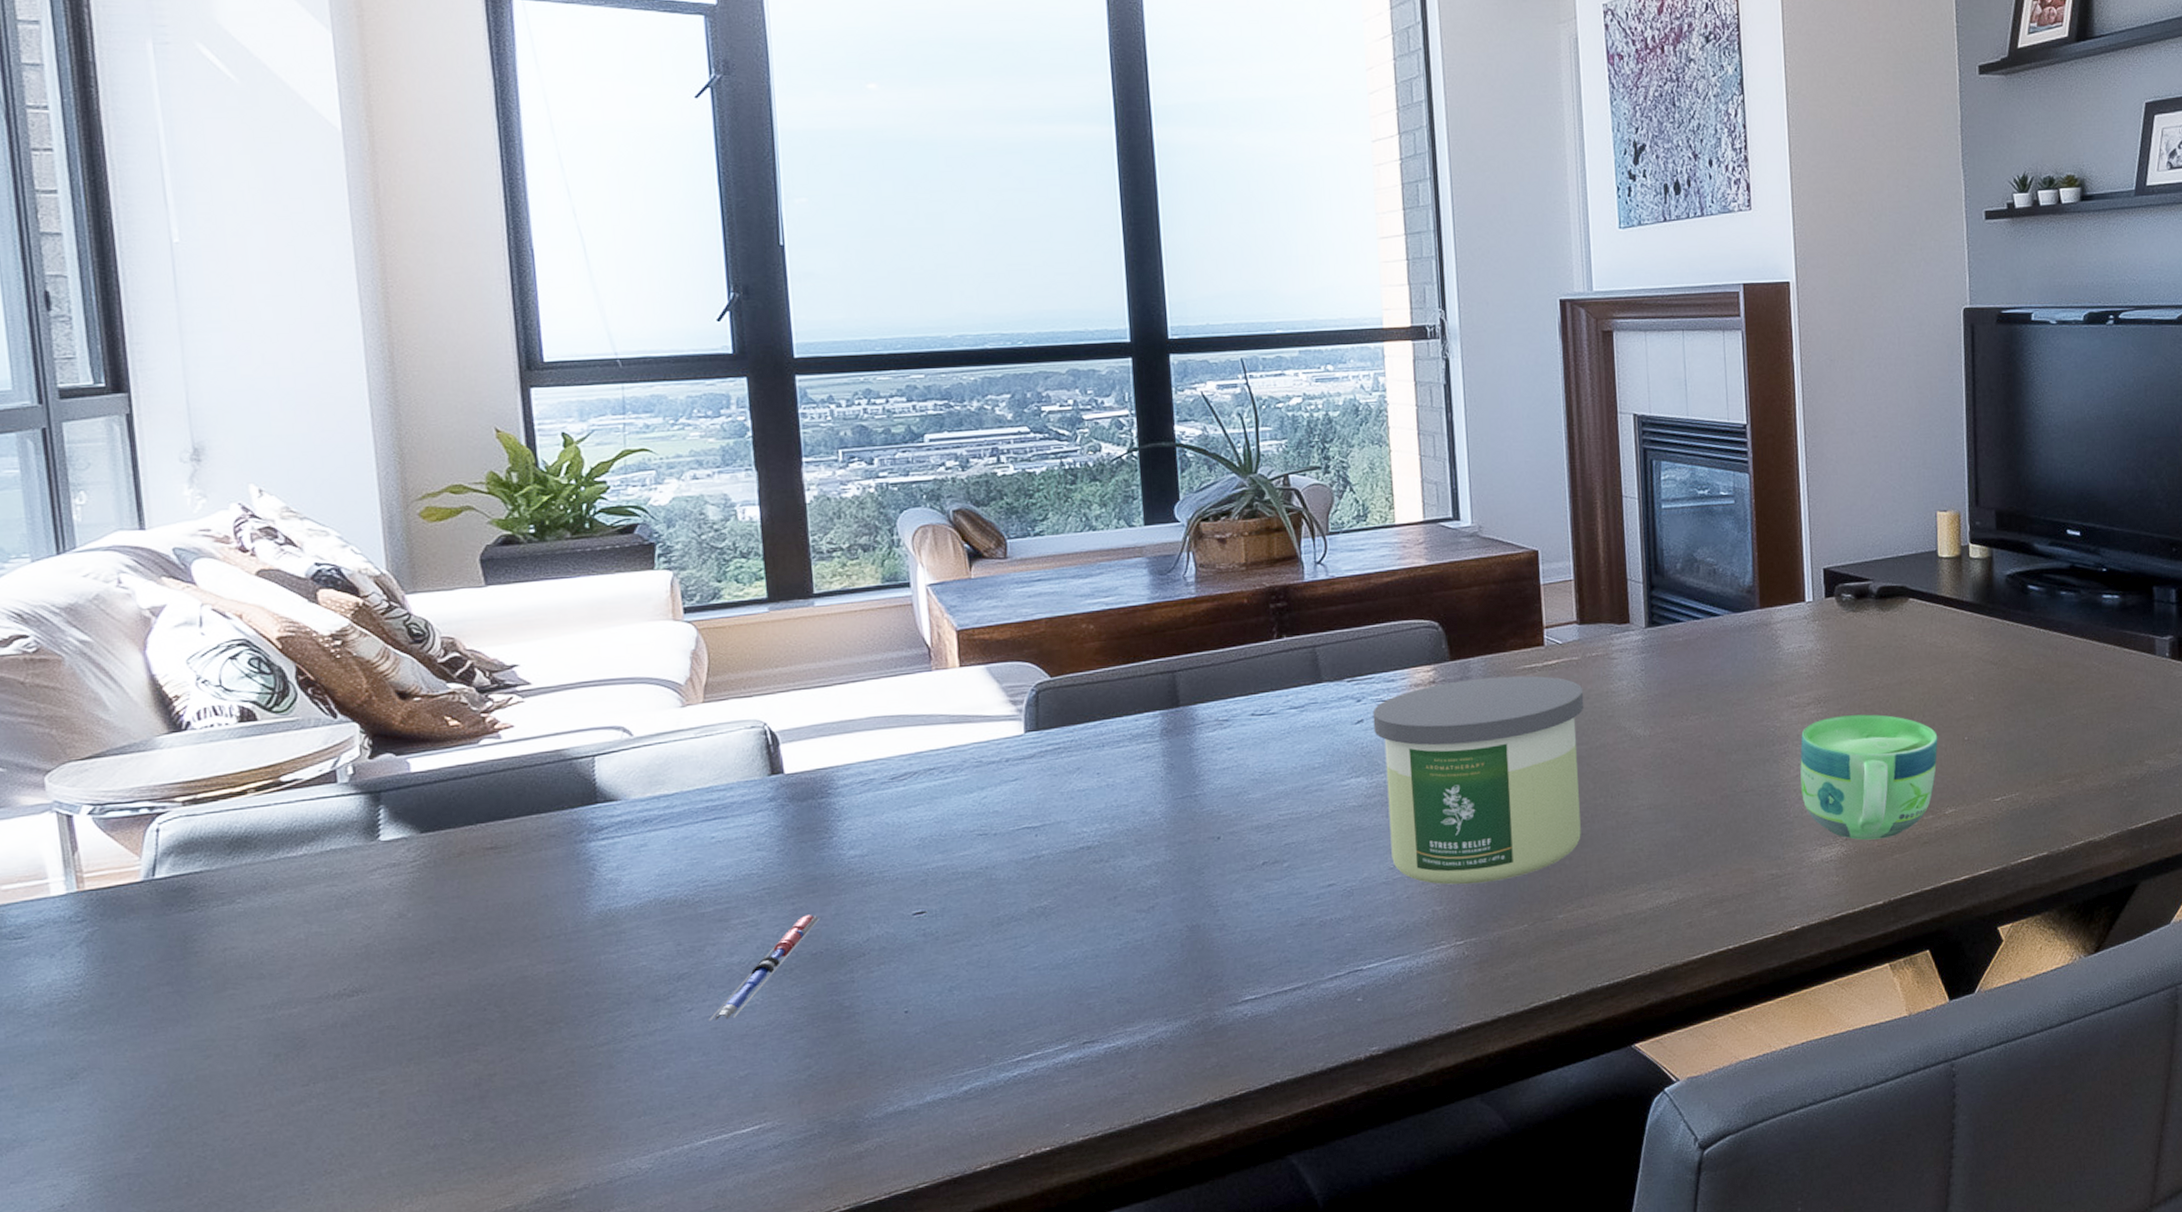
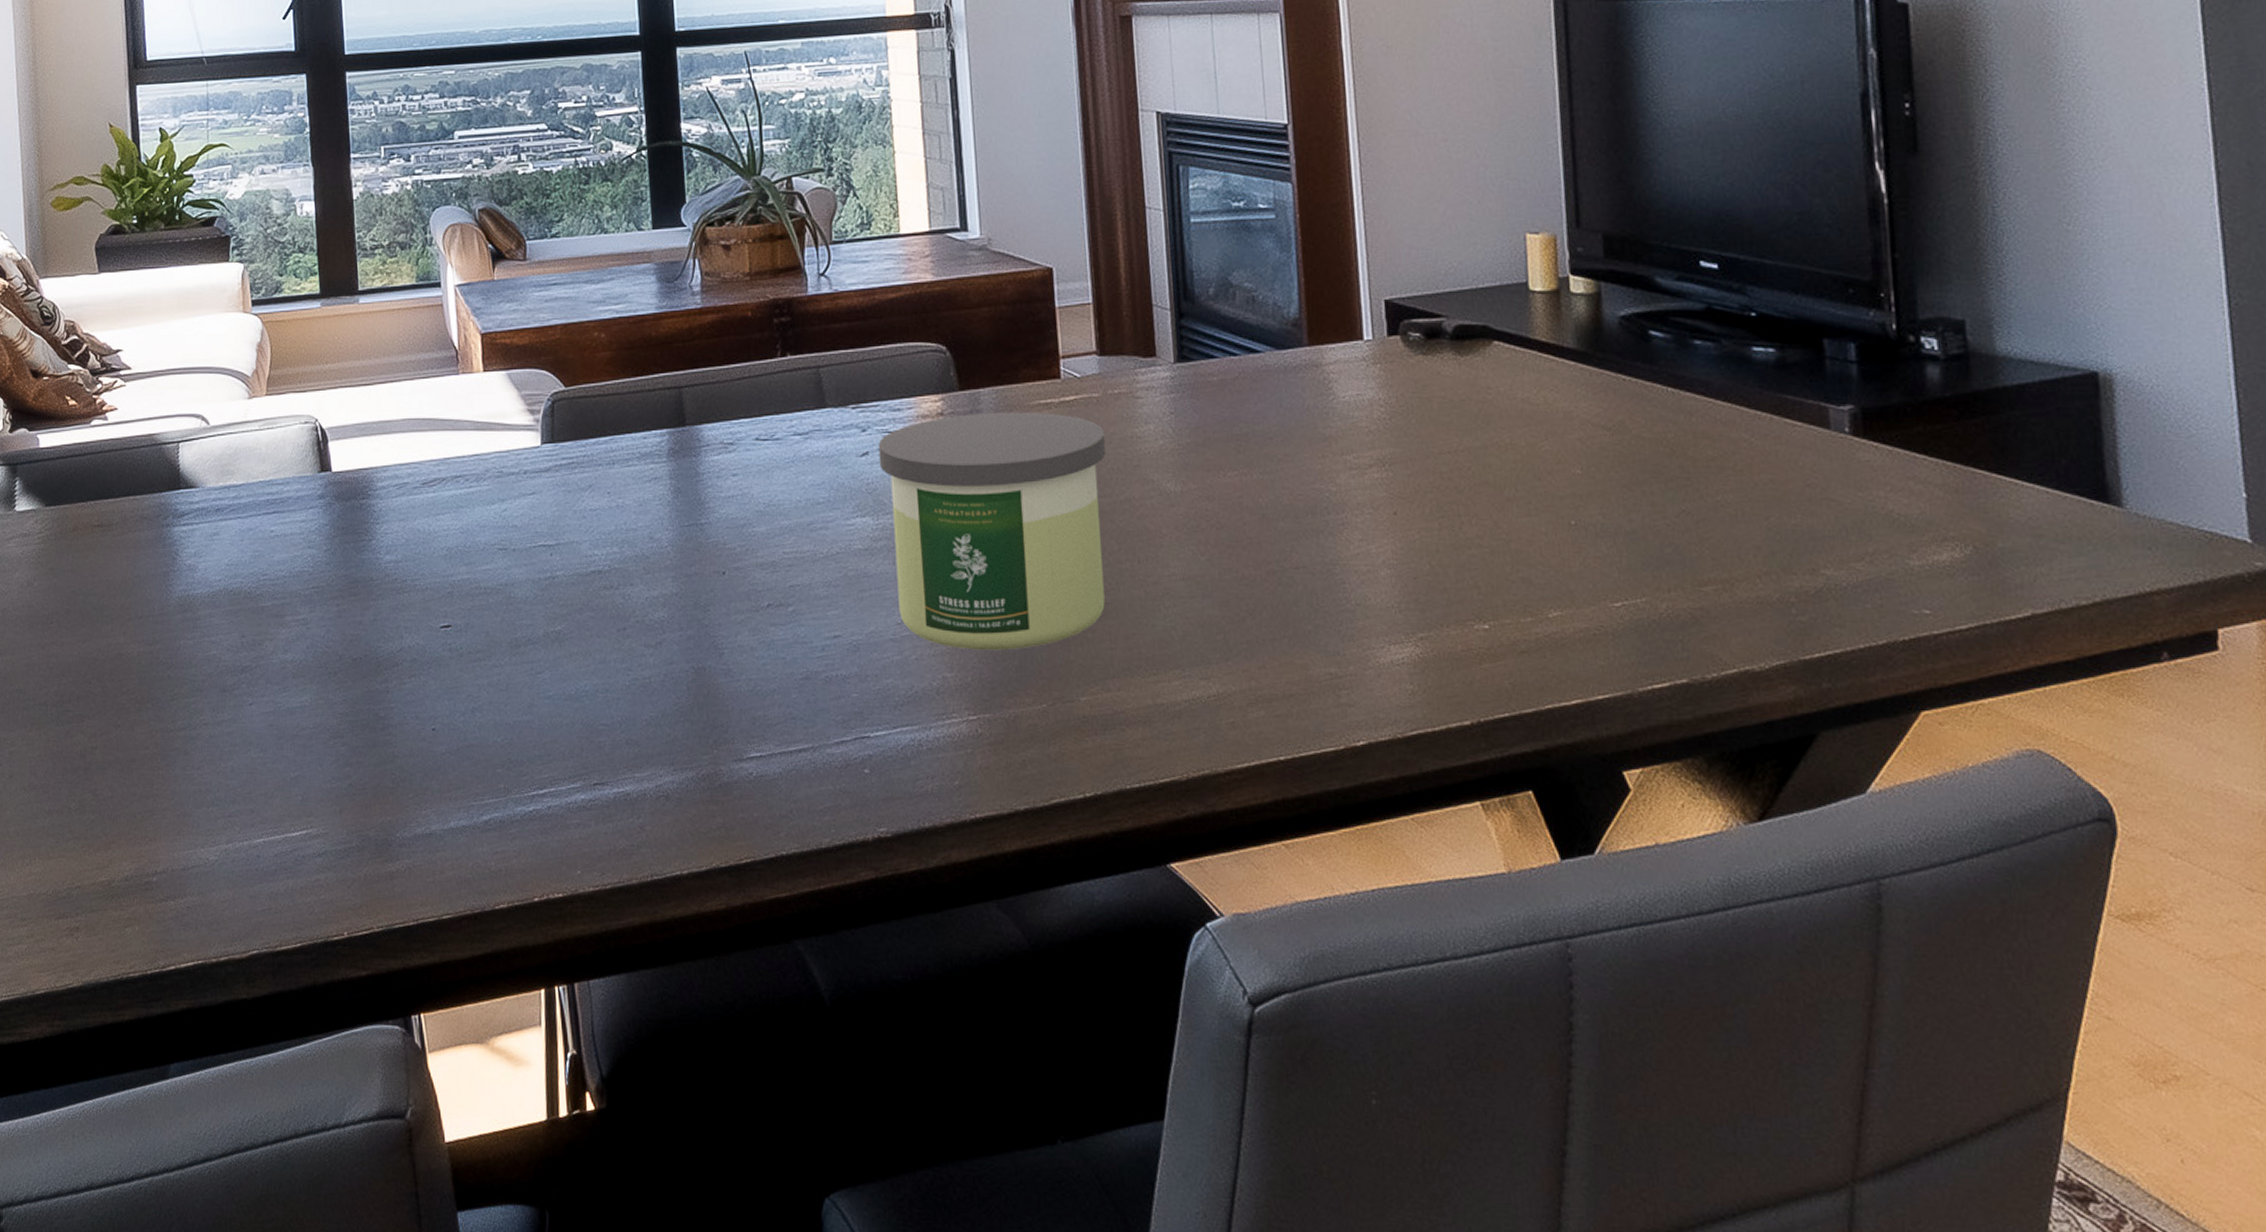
pen: present [708,914,821,1021] -> none [266,618,361,718]
cup: present [1800,714,1938,840] -> none [1361,483,1536,642]

